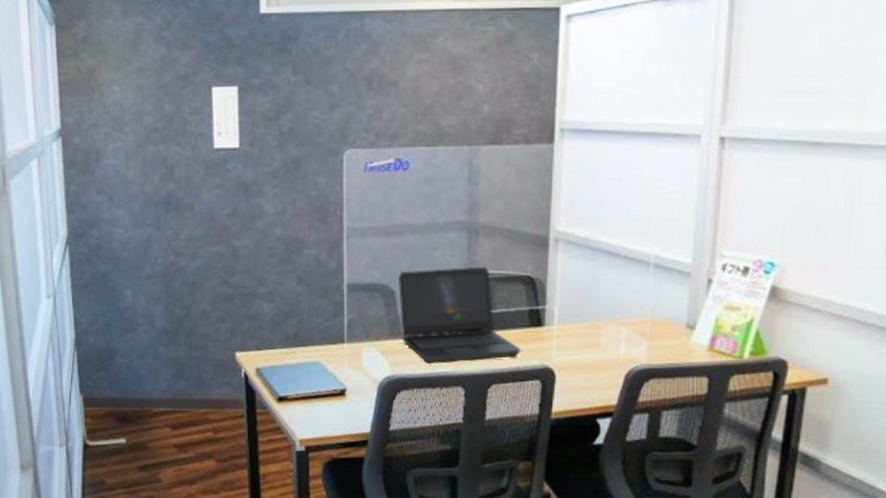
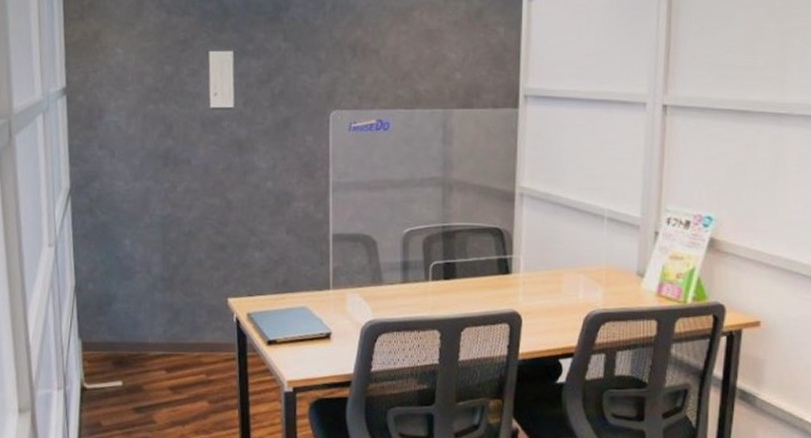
laptop computer: present [398,266,520,363] -> none [380,219,490,308]

